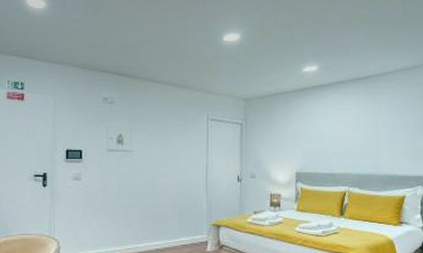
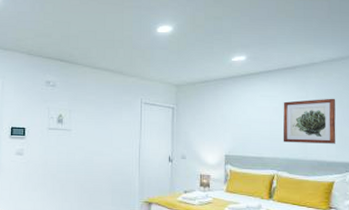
wall art: none [355,109,409,157] -> present [283,98,336,144]

